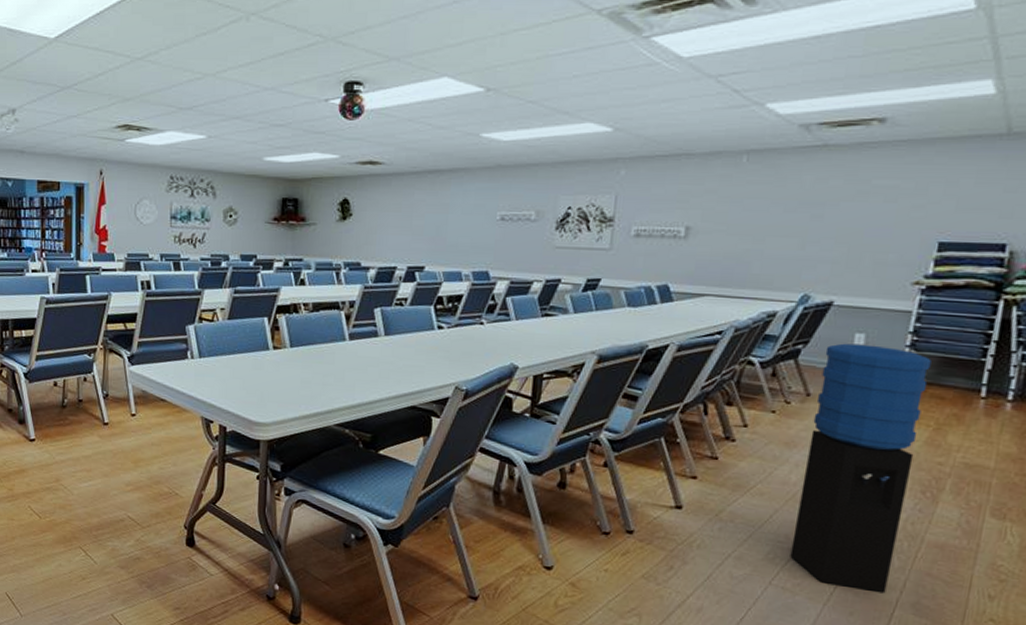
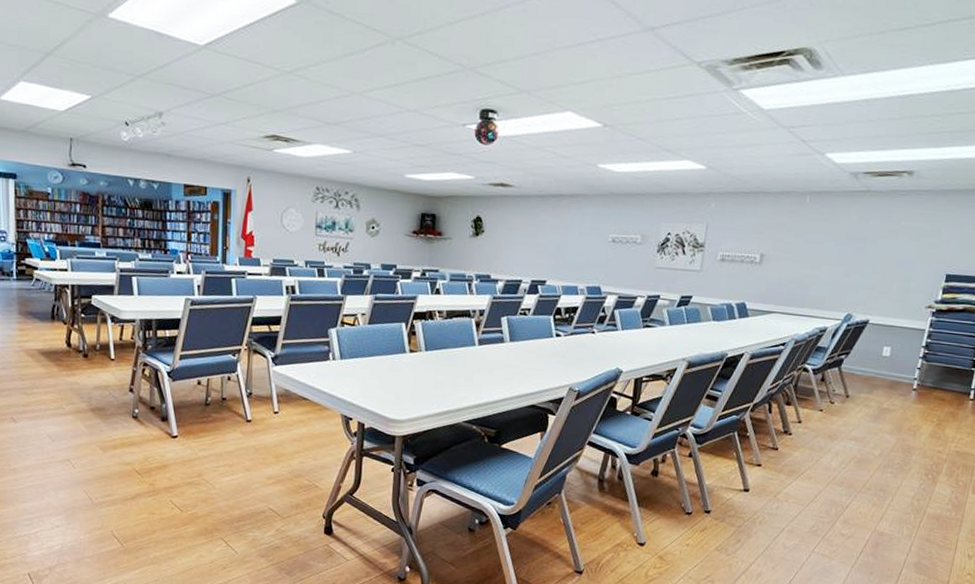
water cooler: present [790,343,932,594] -> none [829,354,937,556]

